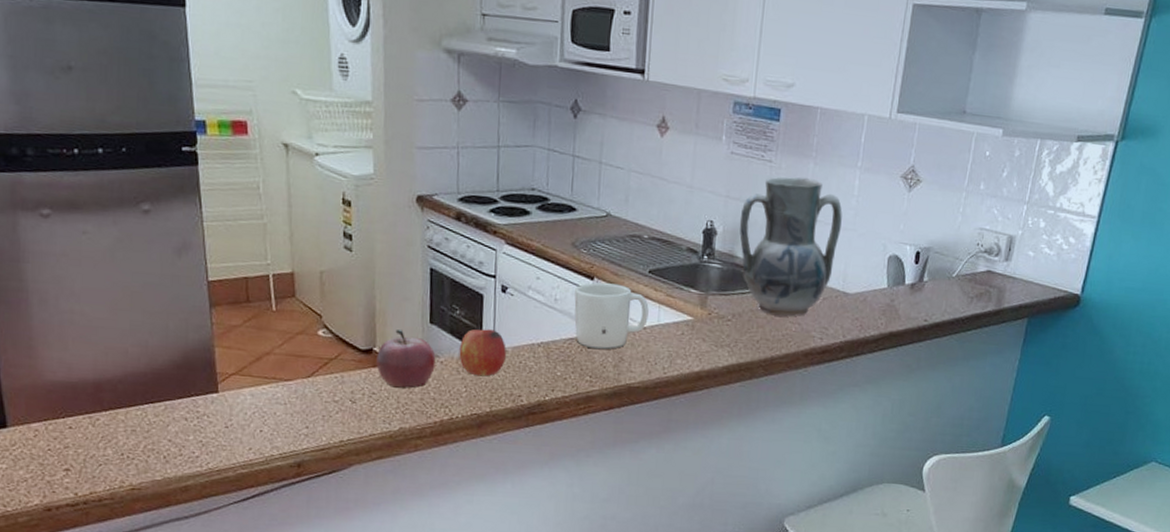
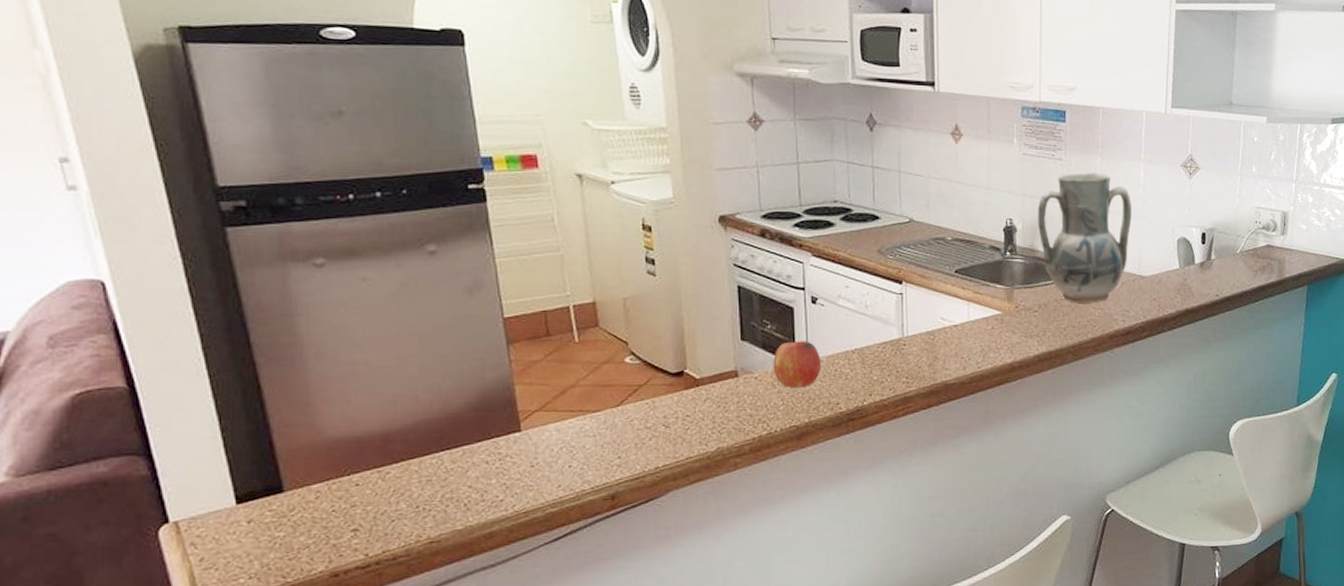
fruit: present [376,328,436,389] -> none [688,348,750,408]
mug: present [574,282,649,350] -> none [885,286,958,351]

